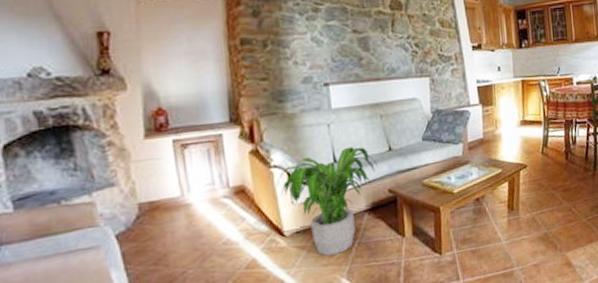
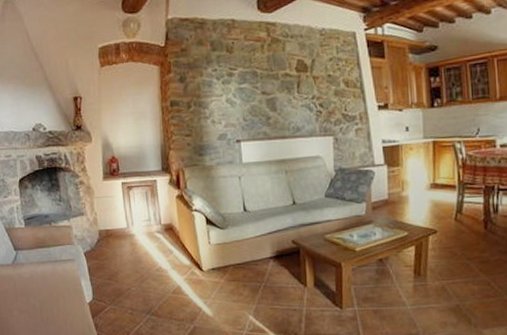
potted plant: present [276,146,377,256] -> none [196,198,282,293]

